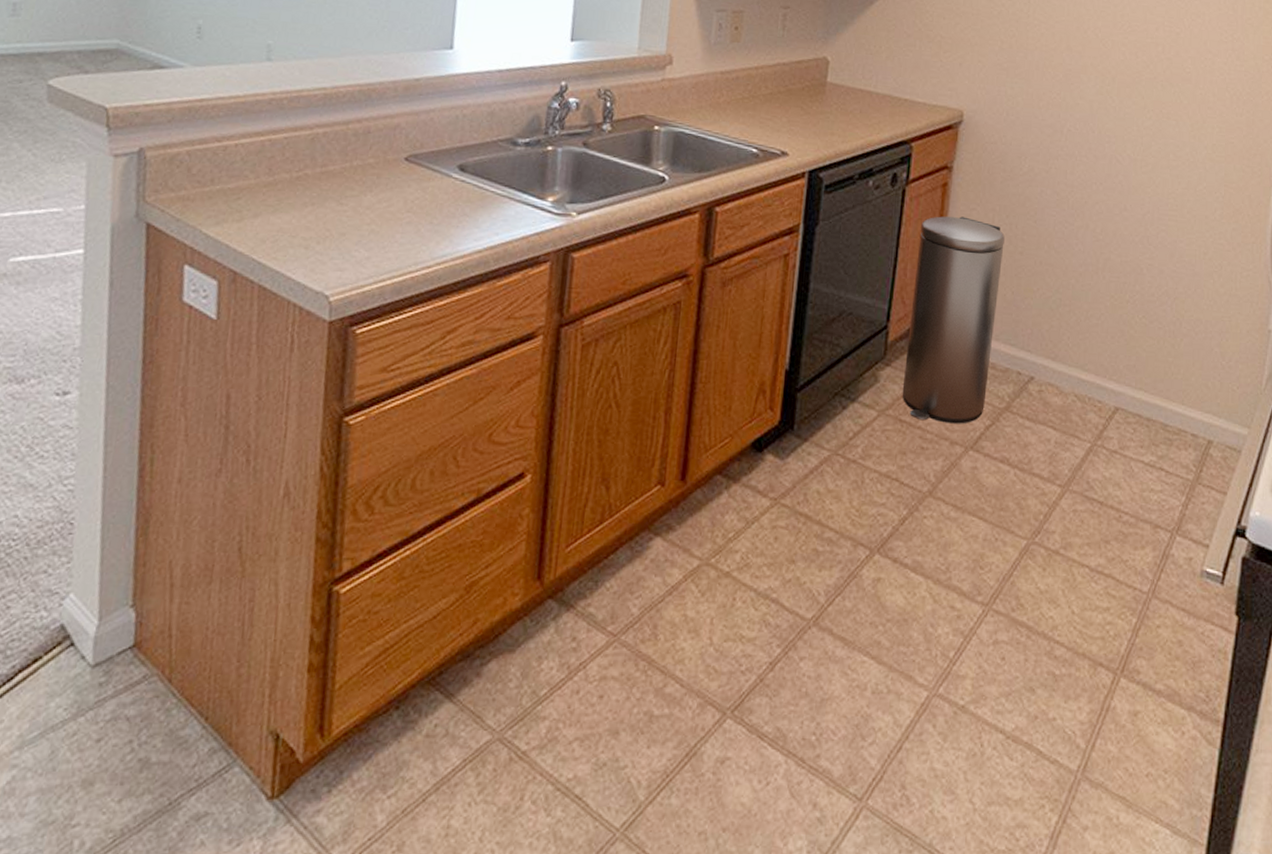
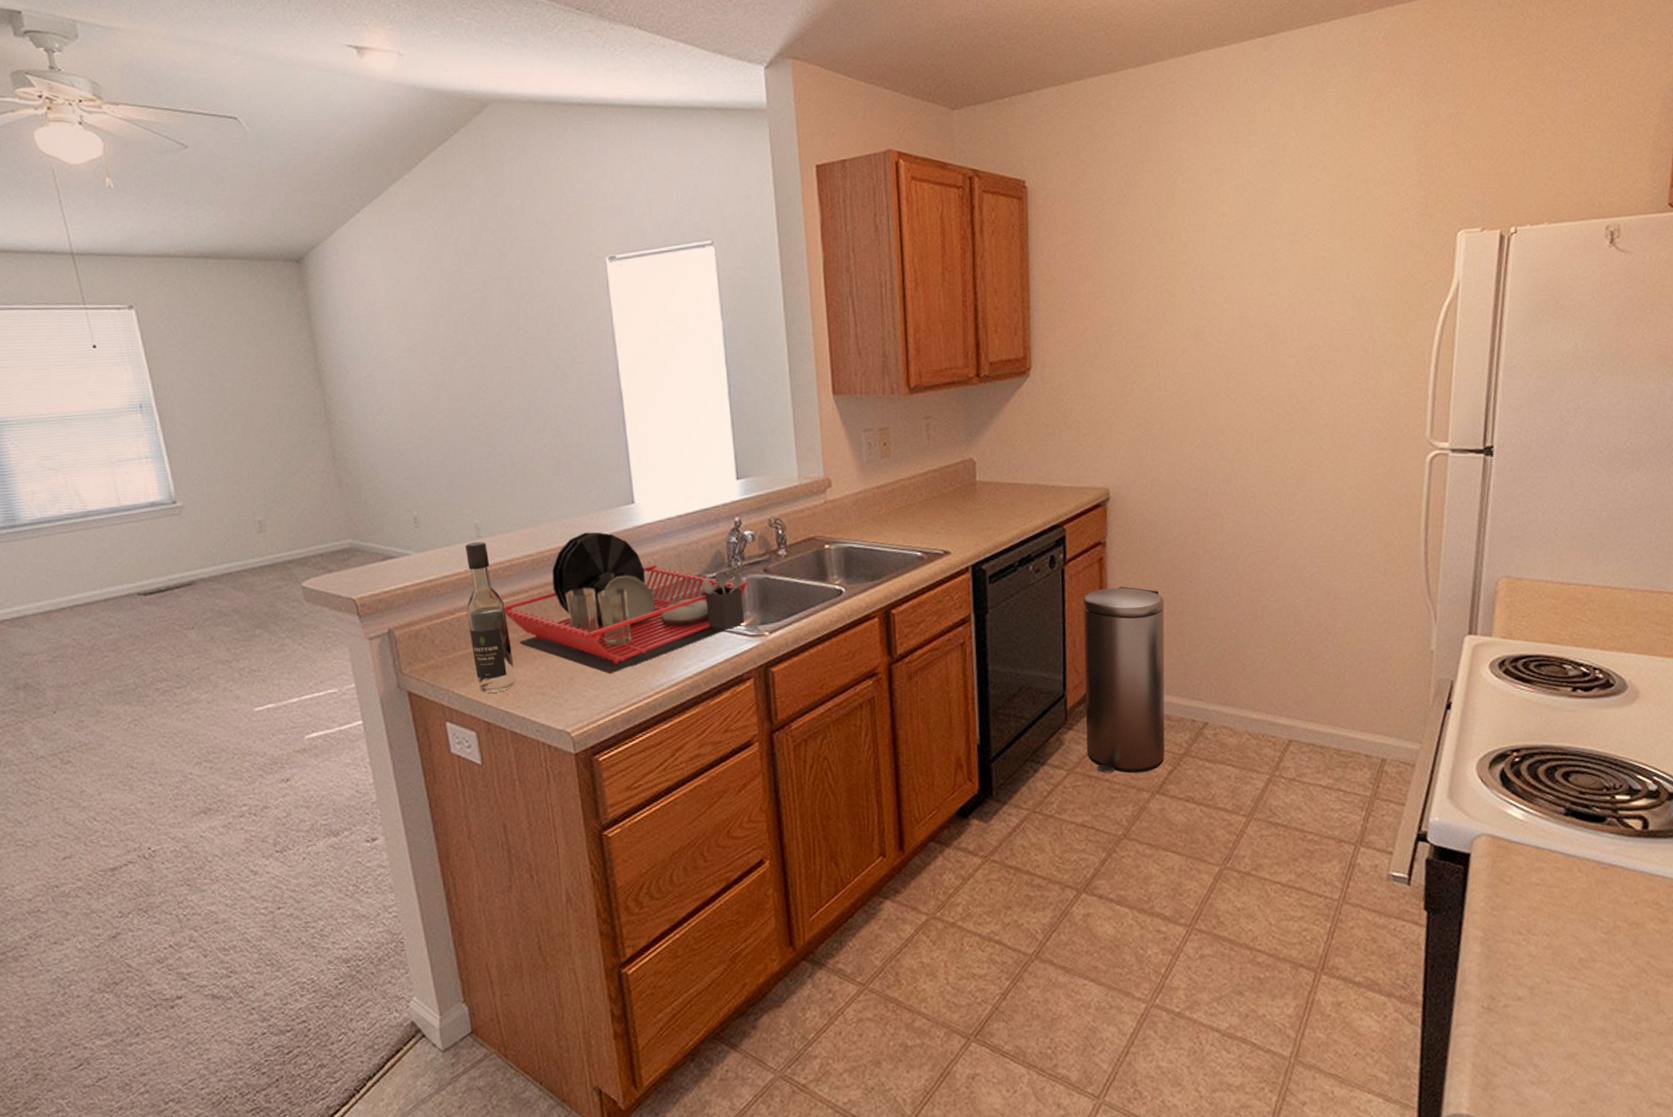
bottle: none [231,64,283,239] -> present [465,541,517,693]
dish rack: none [280,72,563,236] -> present [504,532,748,675]

